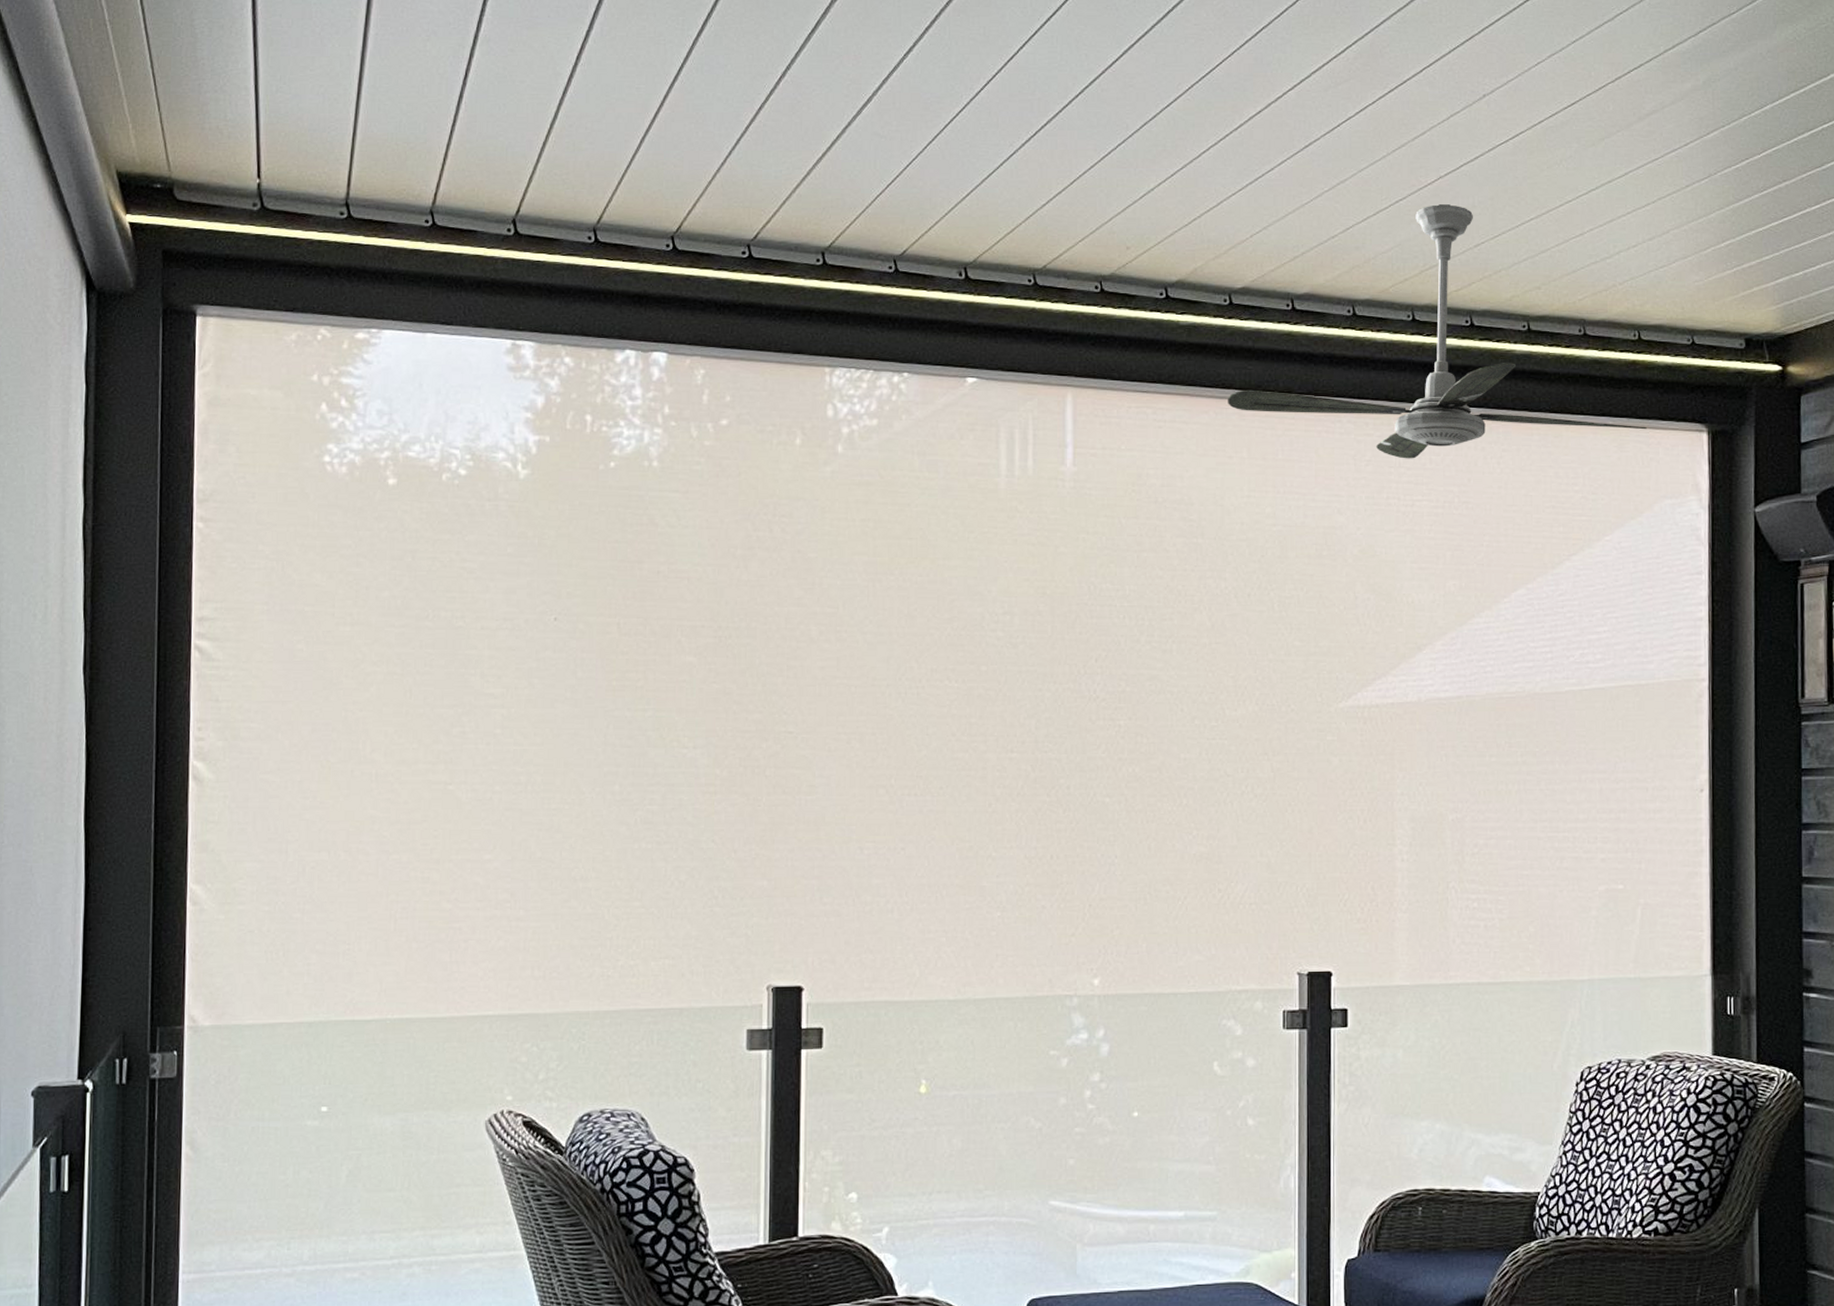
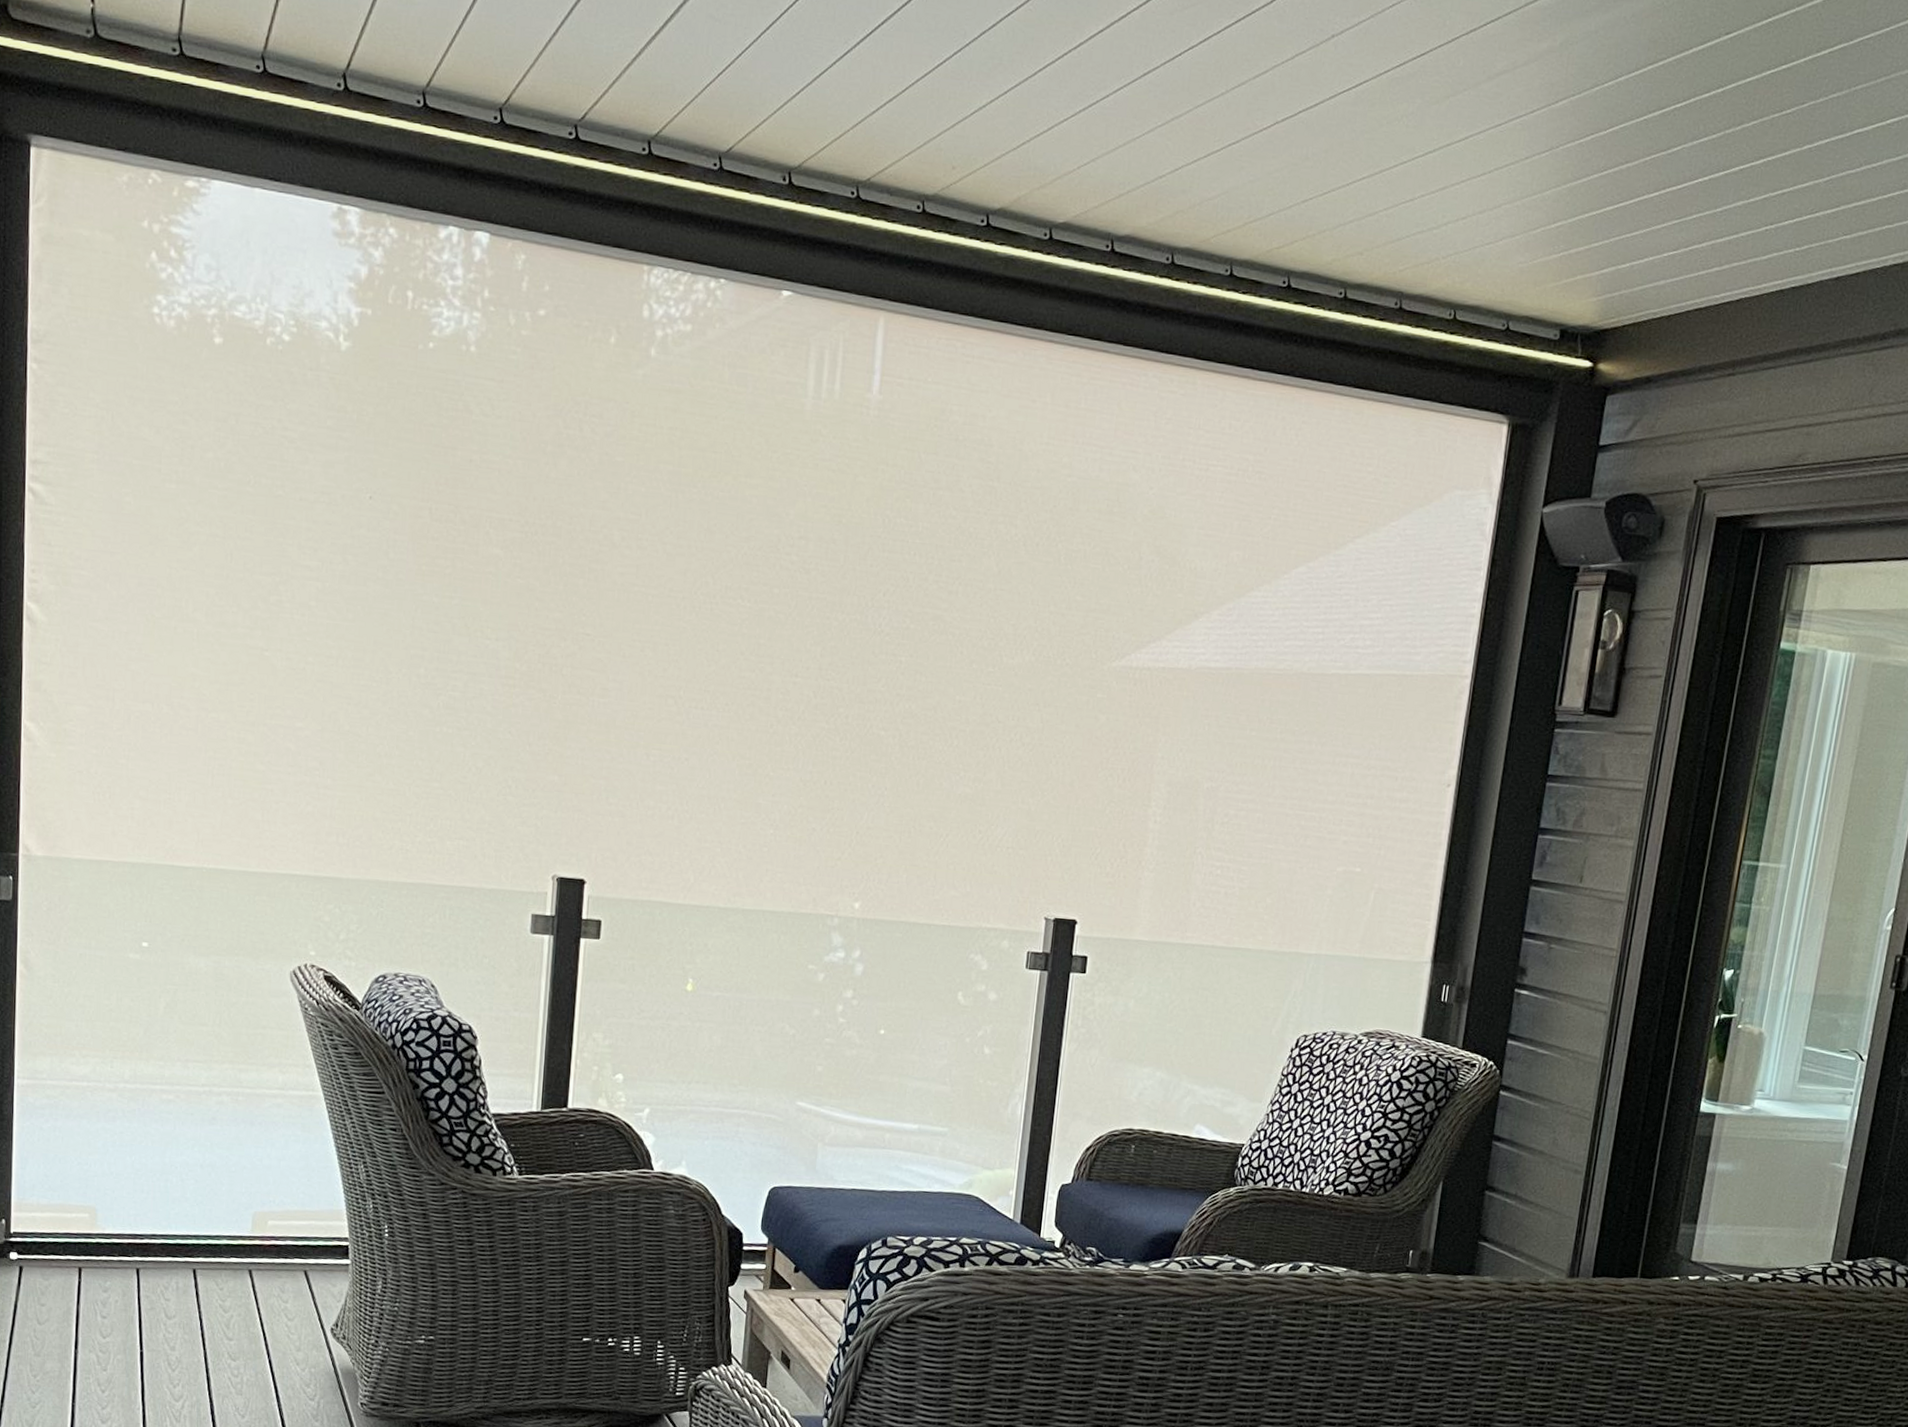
ceiling fan: present [1228,204,1647,459] -> none [1037,152,1448,422]

